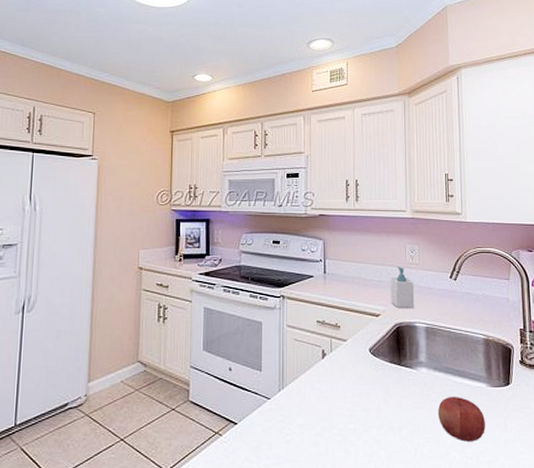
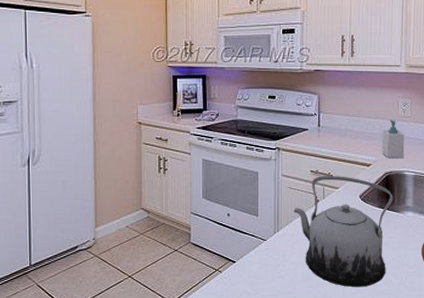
teapot: none [299,327,405,456] -> present [294,176,393,288]

